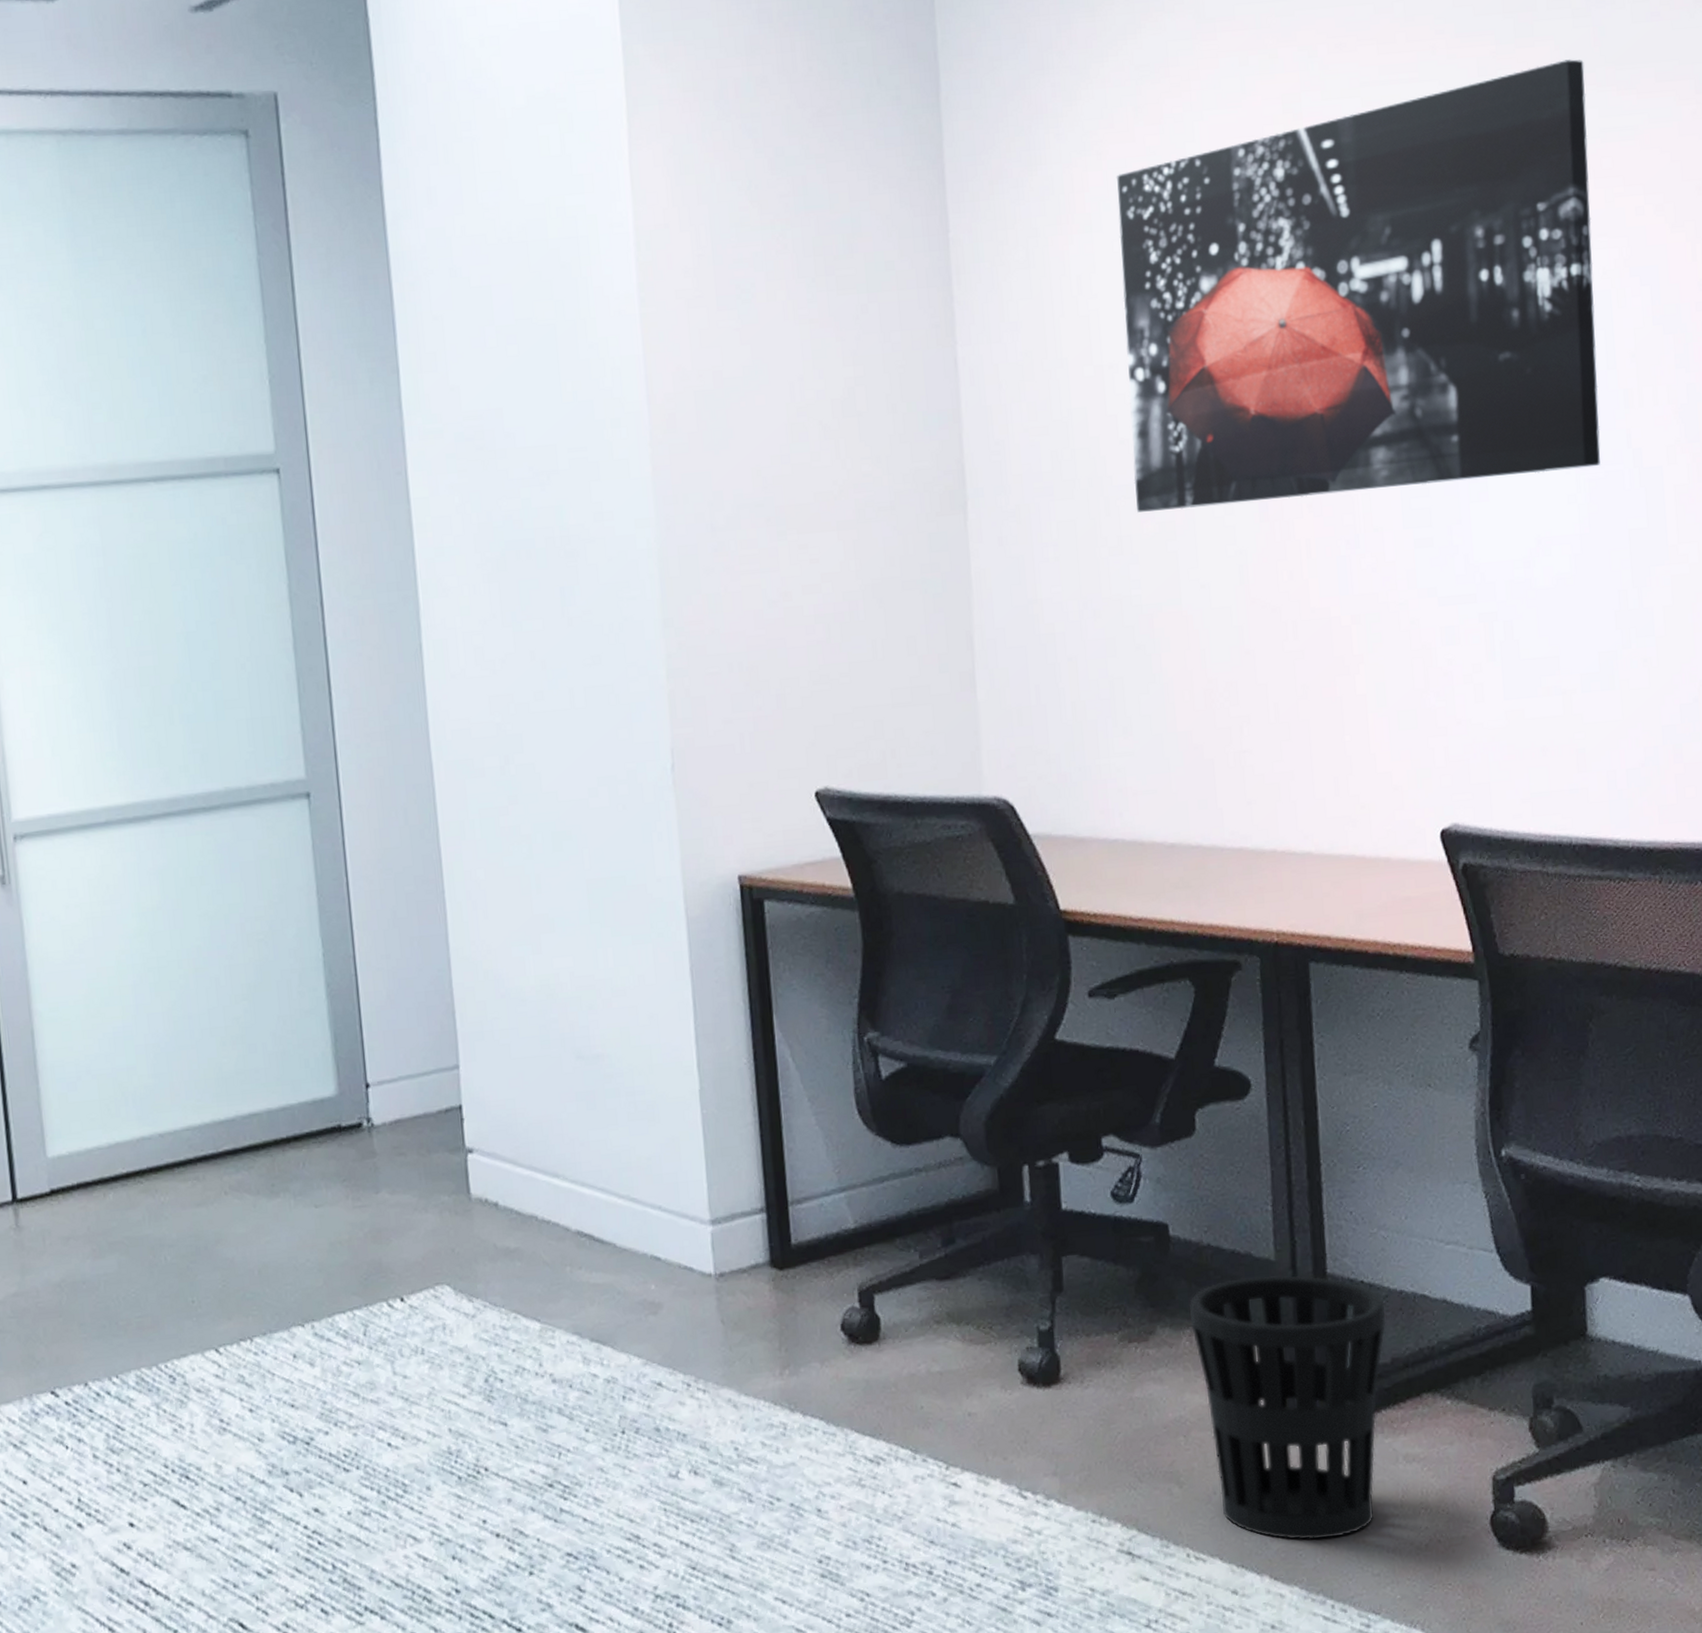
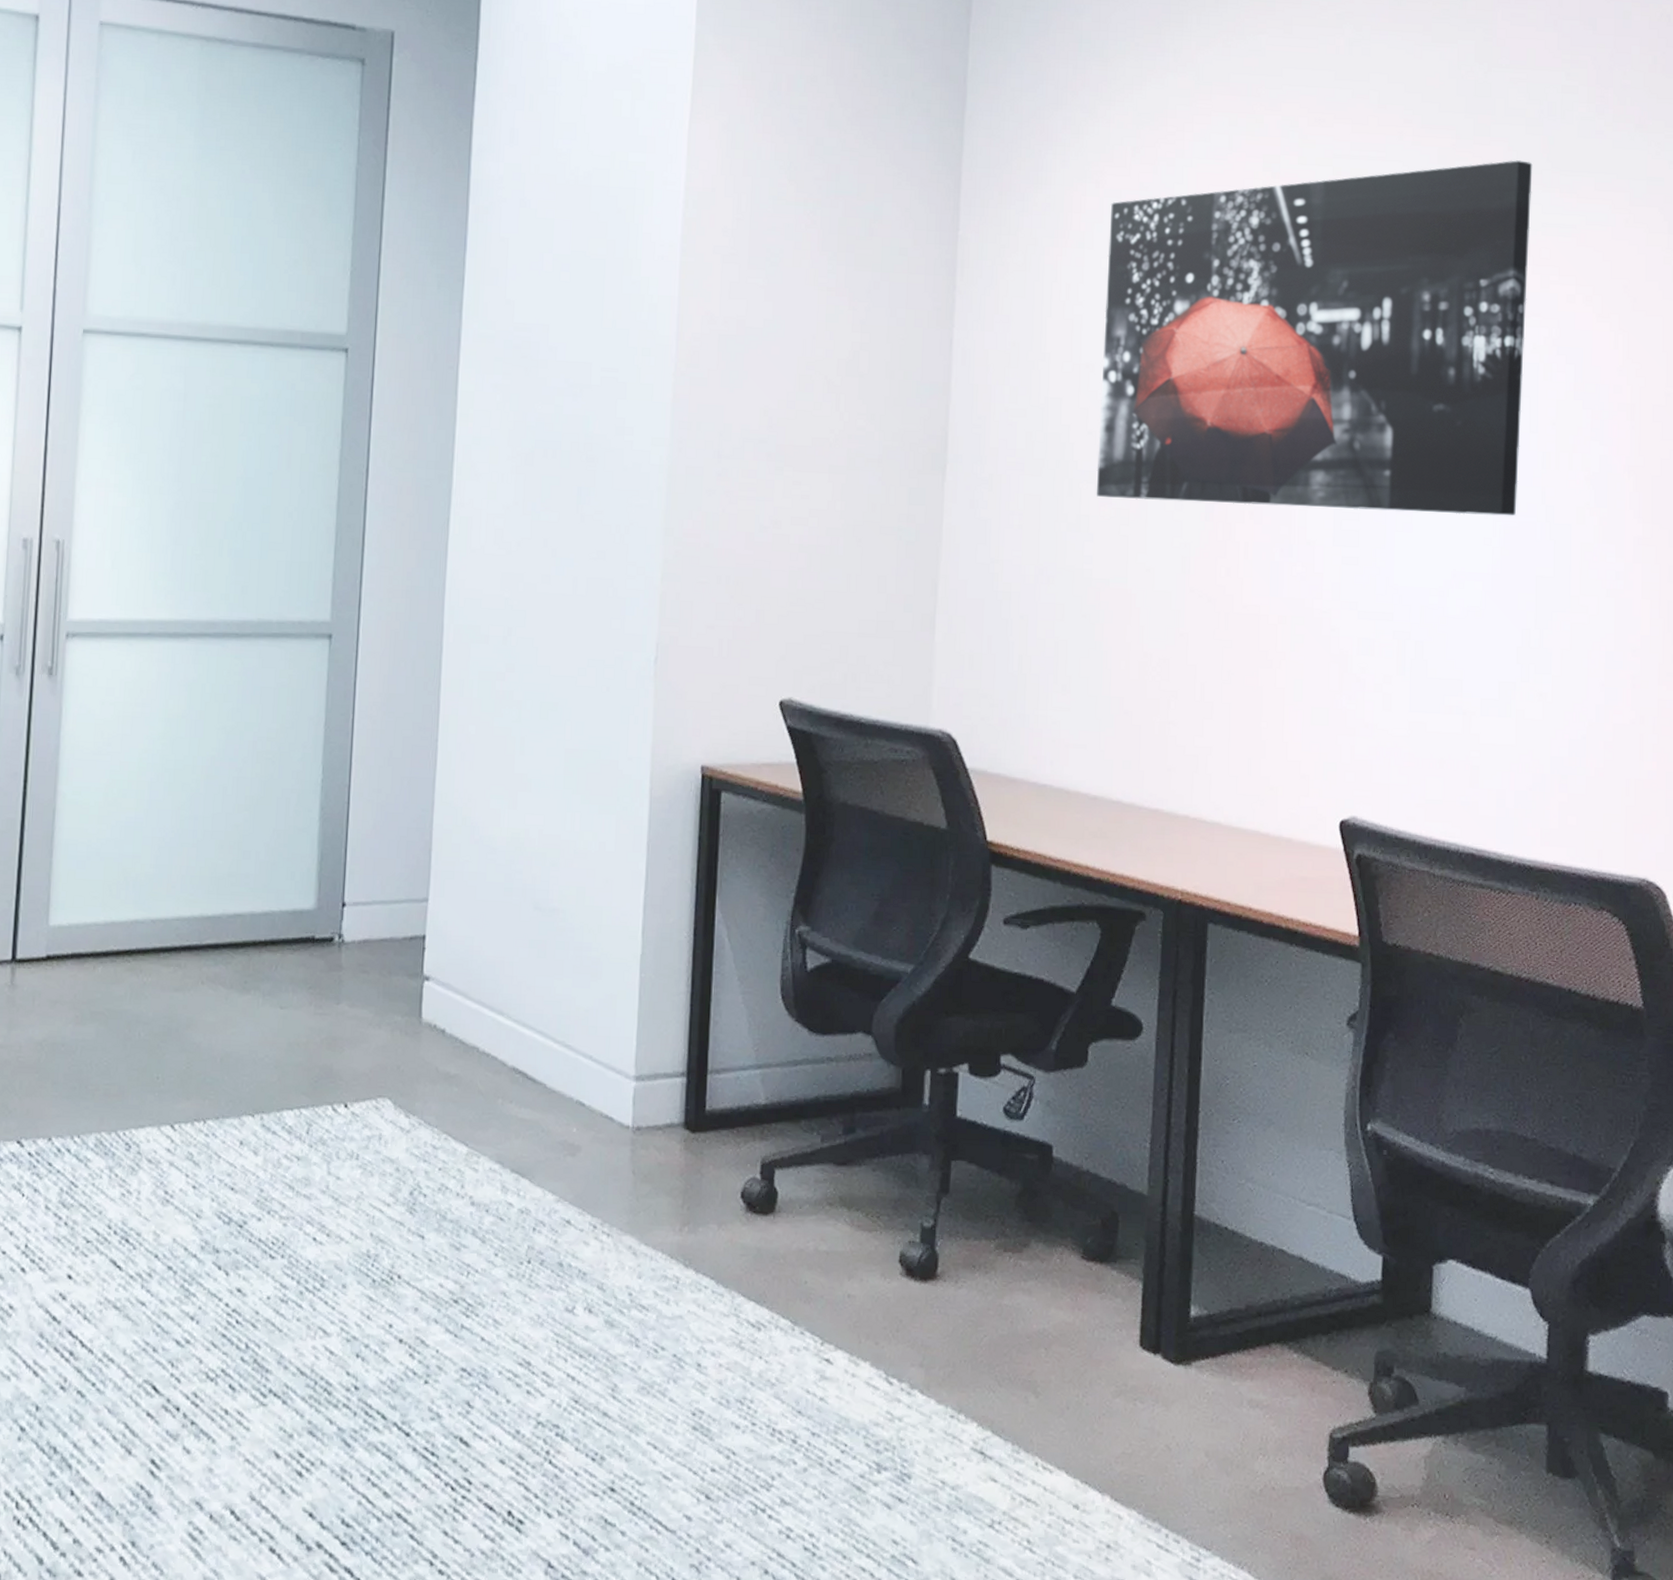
wastebasket: present [1189,1275,1386,1540] -> none [1062,1207,1245,1469]

